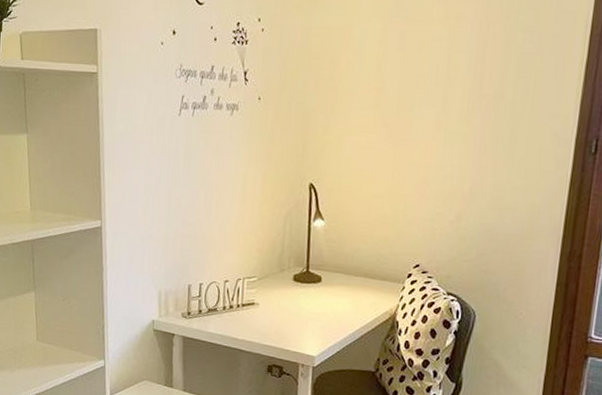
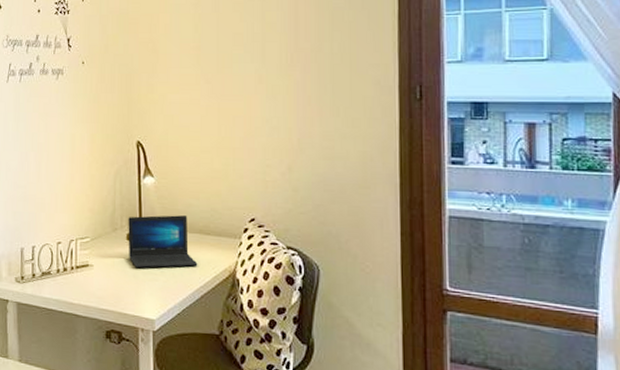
laptop: none [294,258,361,309] -> present [128,215,198,268]

